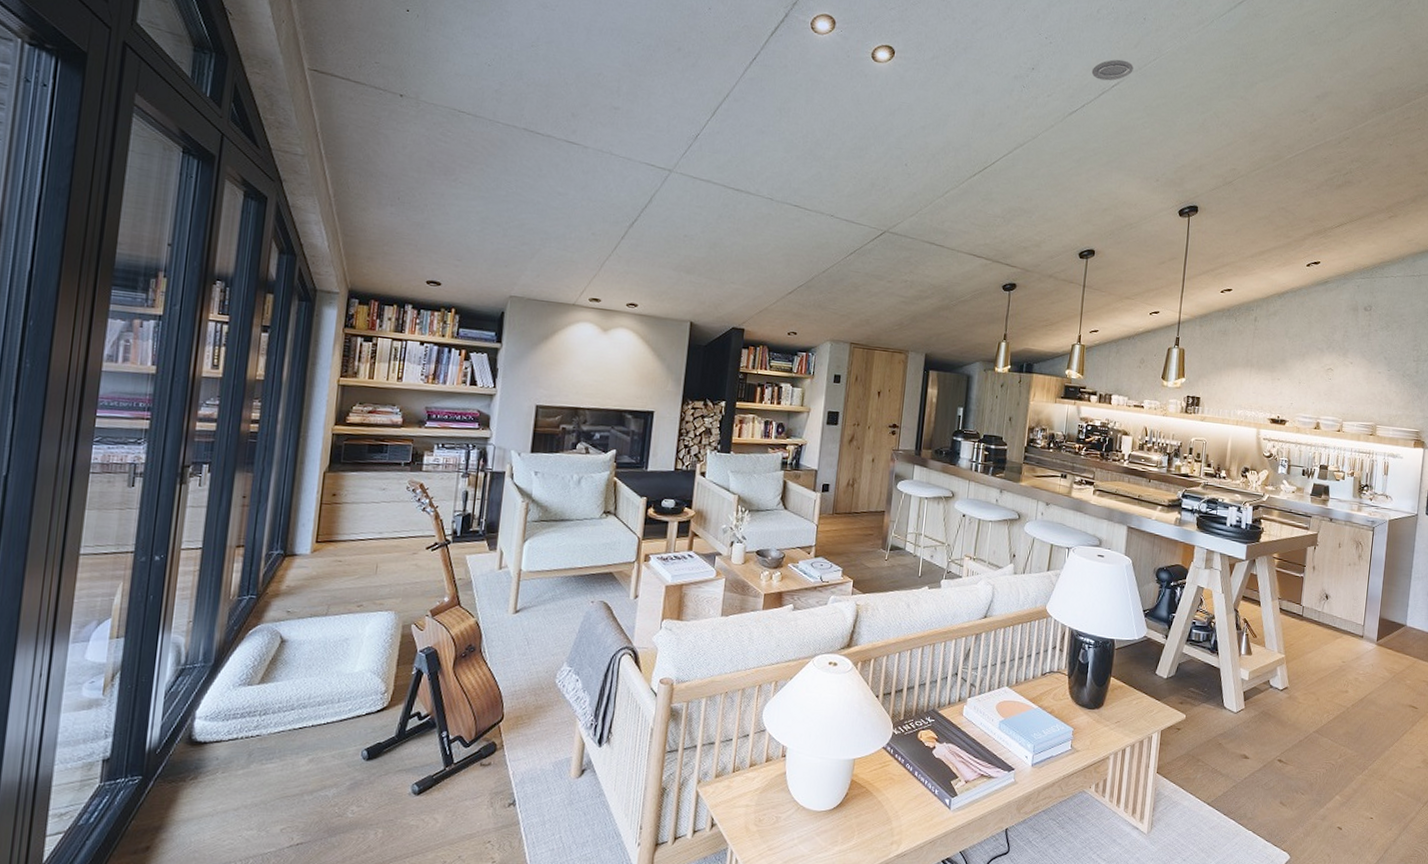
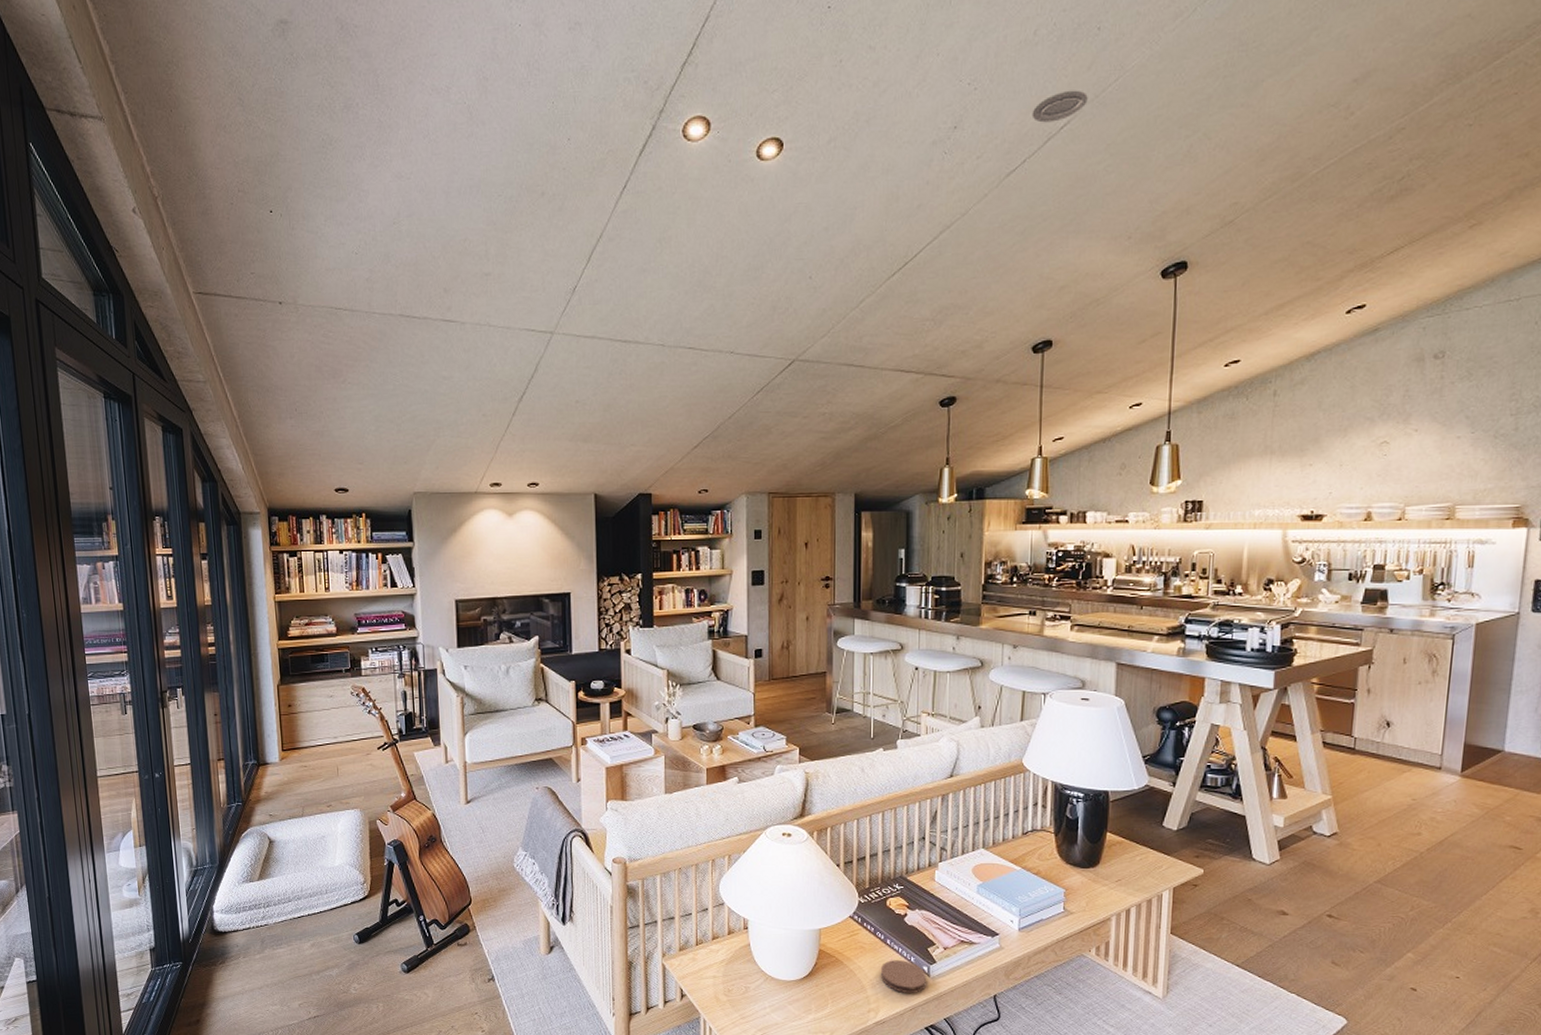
coaster: none [905,792,948,827] -> present [880,960,927,994]

